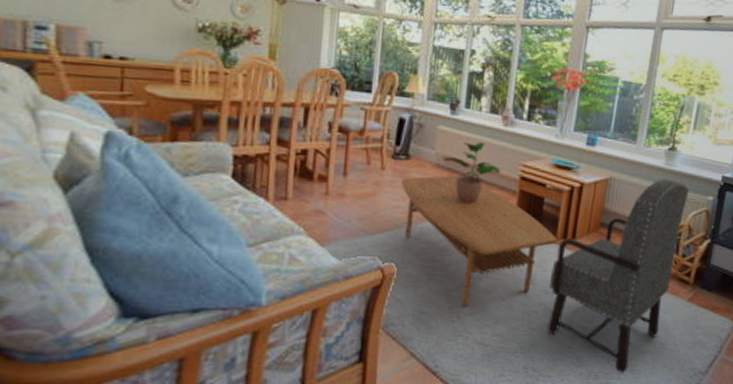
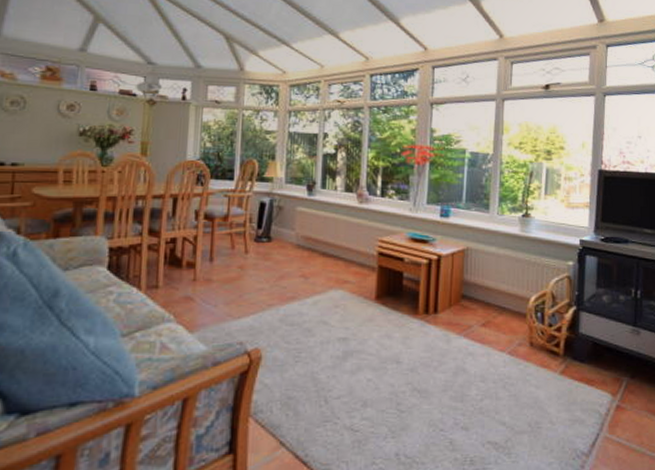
coffee table: present [401,176,557,307] -> none [264,256,419,391]
potted plant: present [442,142,501,205] -> none [302,220,359,283]
armchair: present [547,178,690,373] -> none [415,246,548,457]

